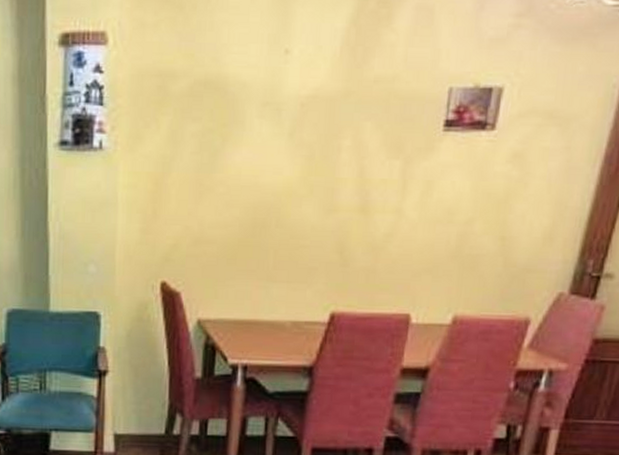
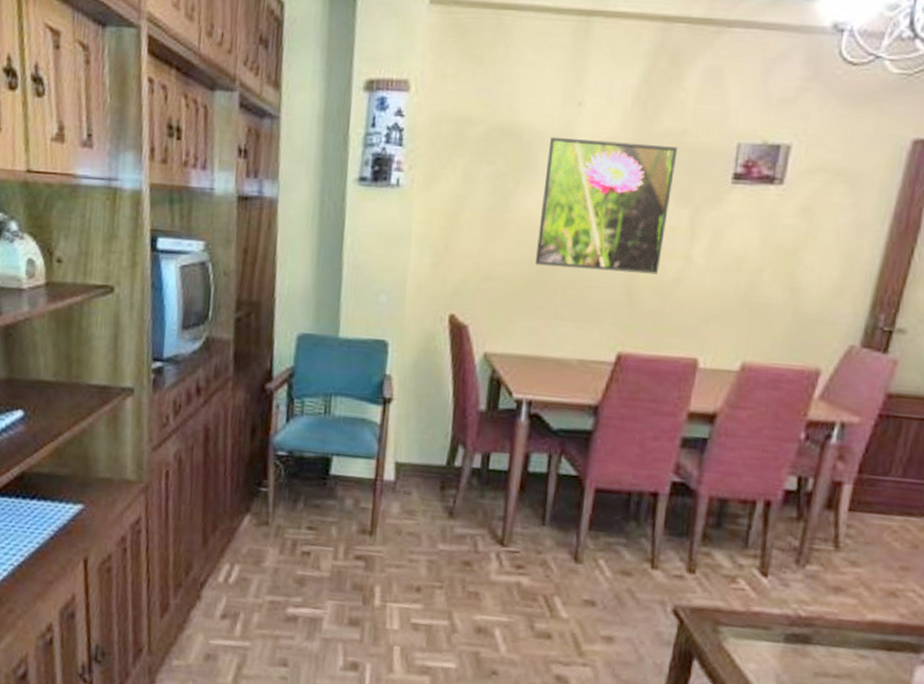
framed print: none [246,88,389,230] -> present [536,136,678,274]

